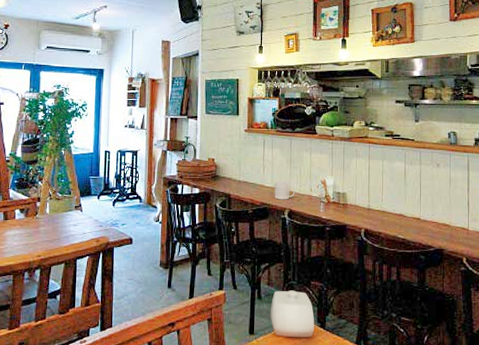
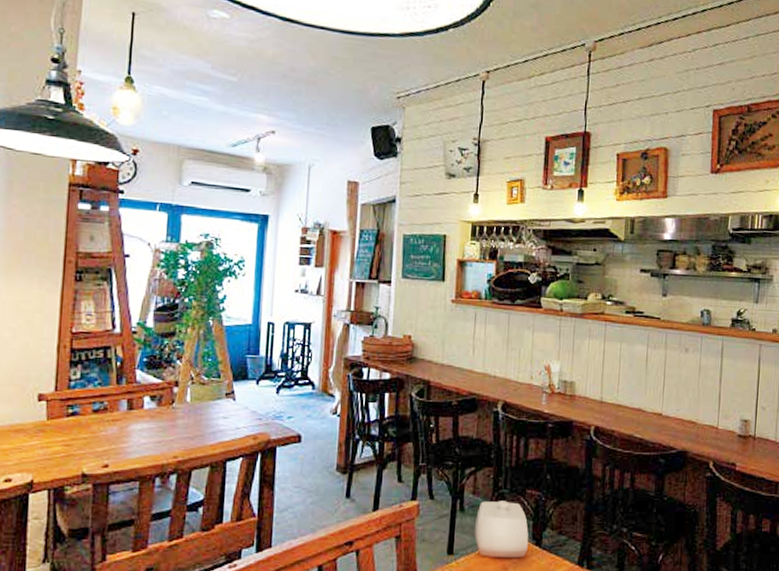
mug: present [274,181,296,200] -> none [485,366,513,389]

